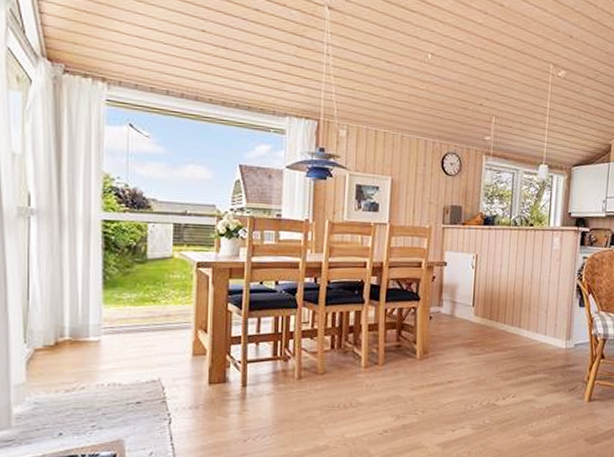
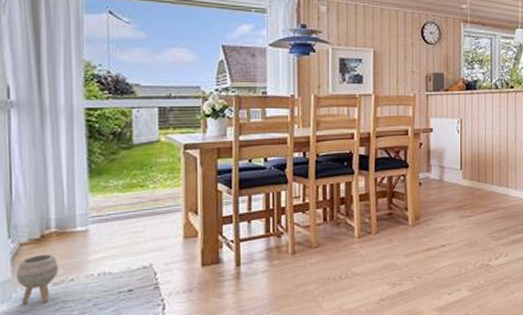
planter: none [31,361,71,408] -> present [17,254,59,304]

